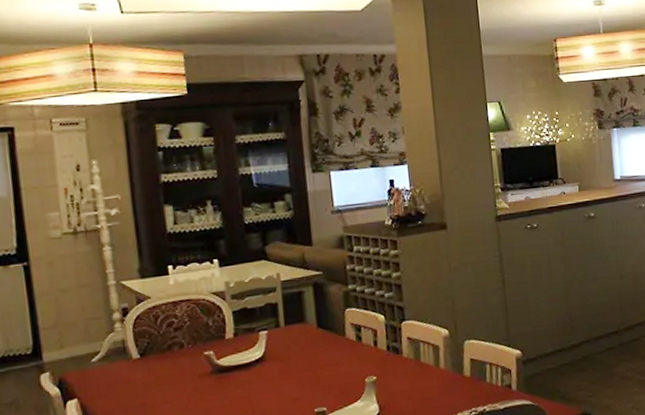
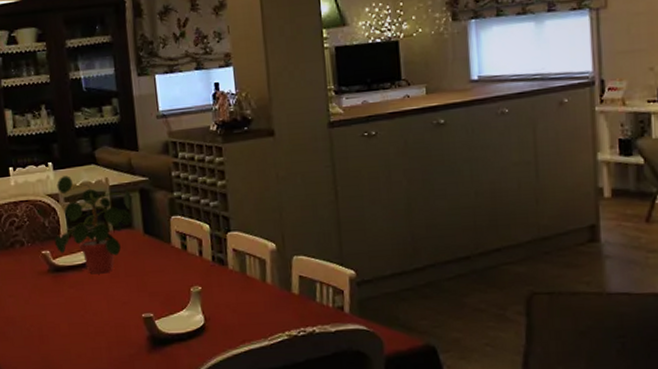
potted plant: none [218,272,305,372] -> present [54,175,132,274]

